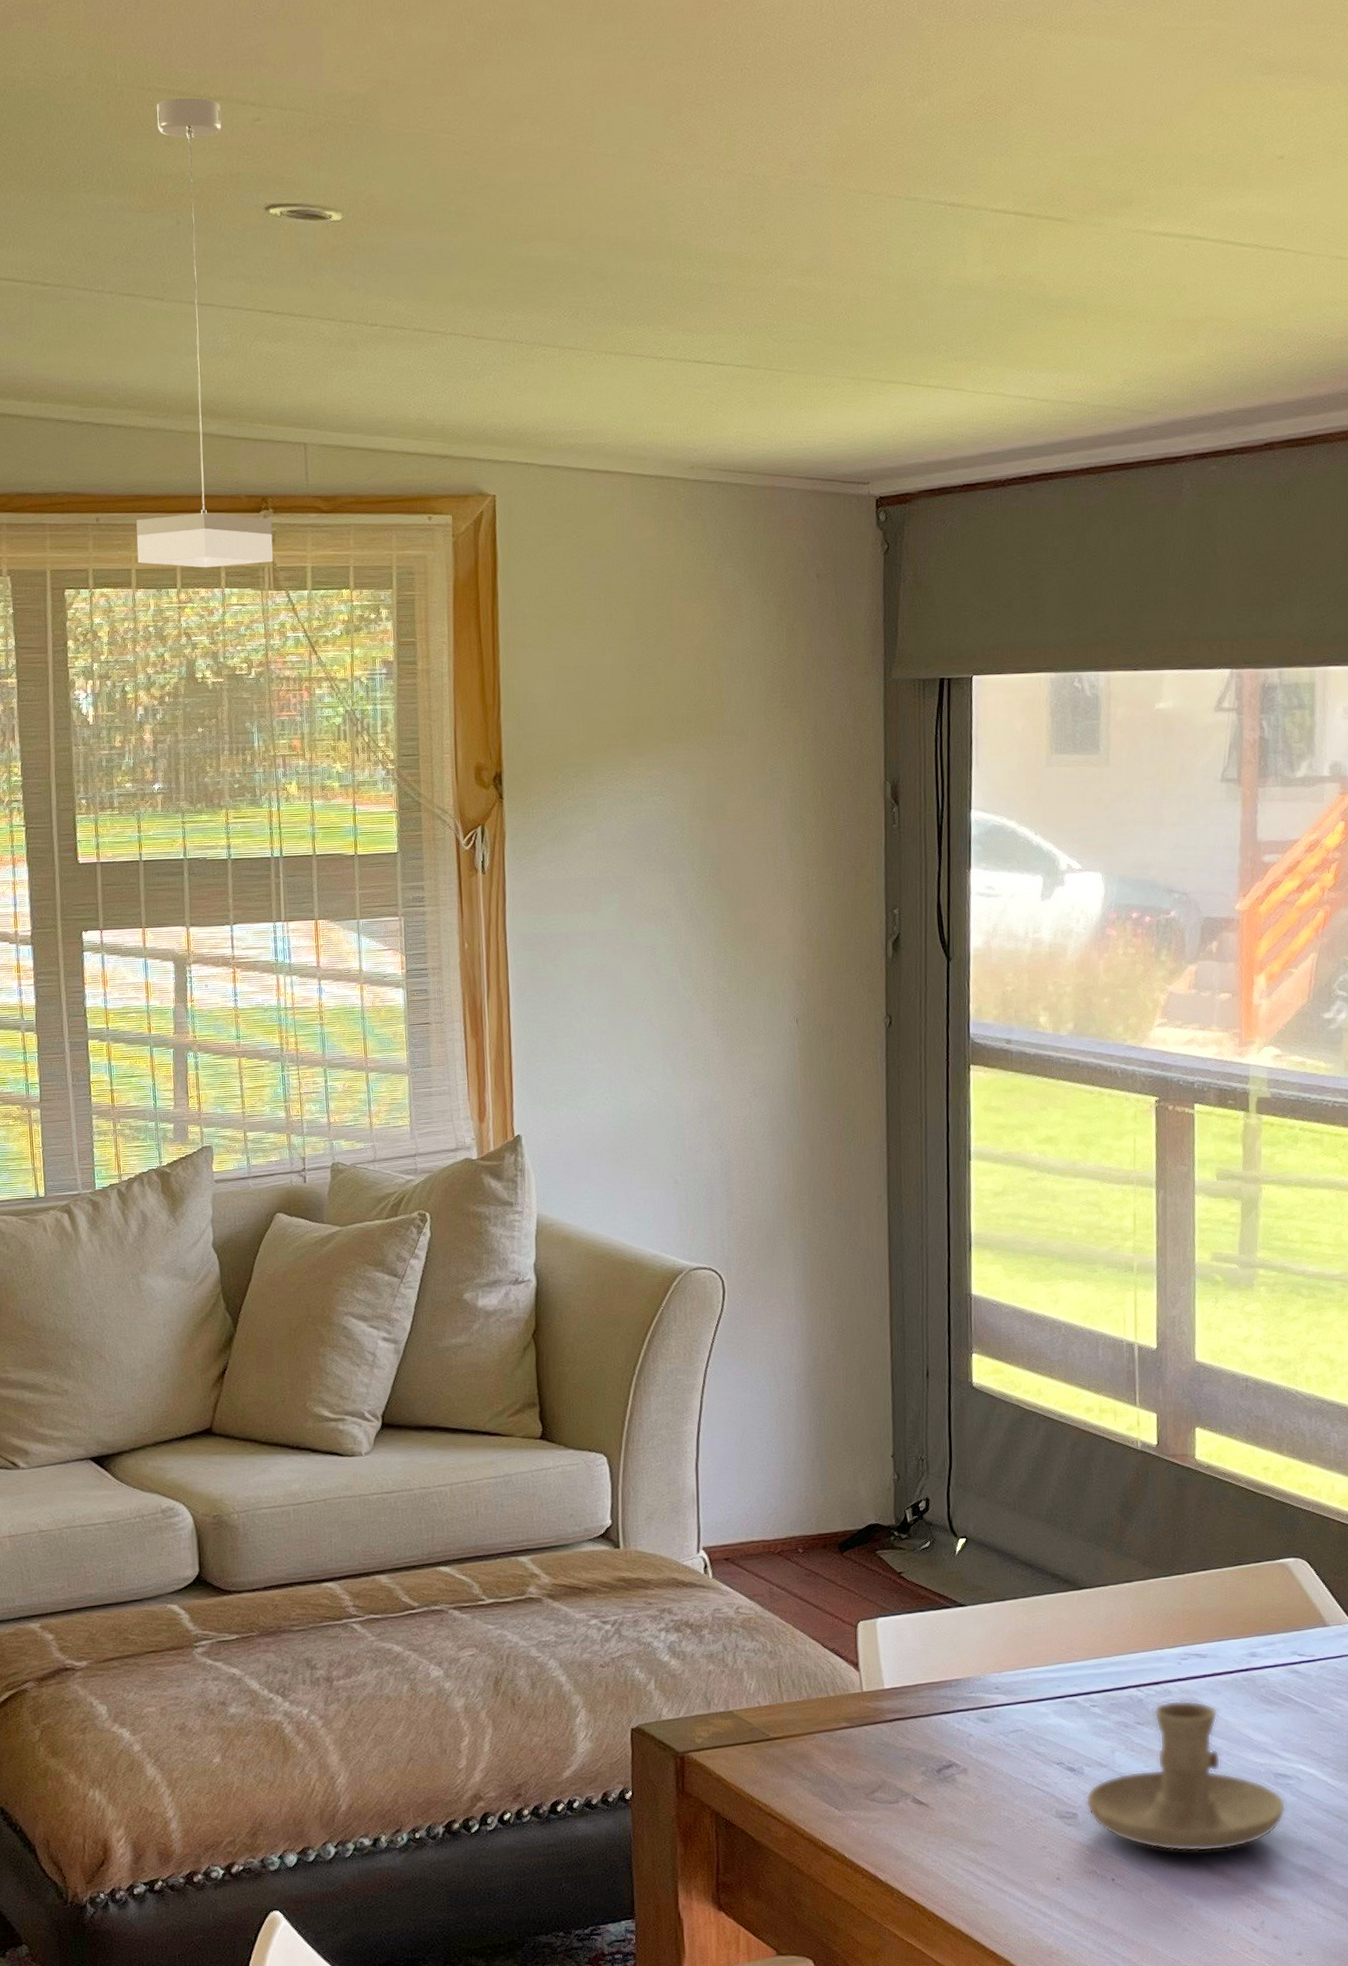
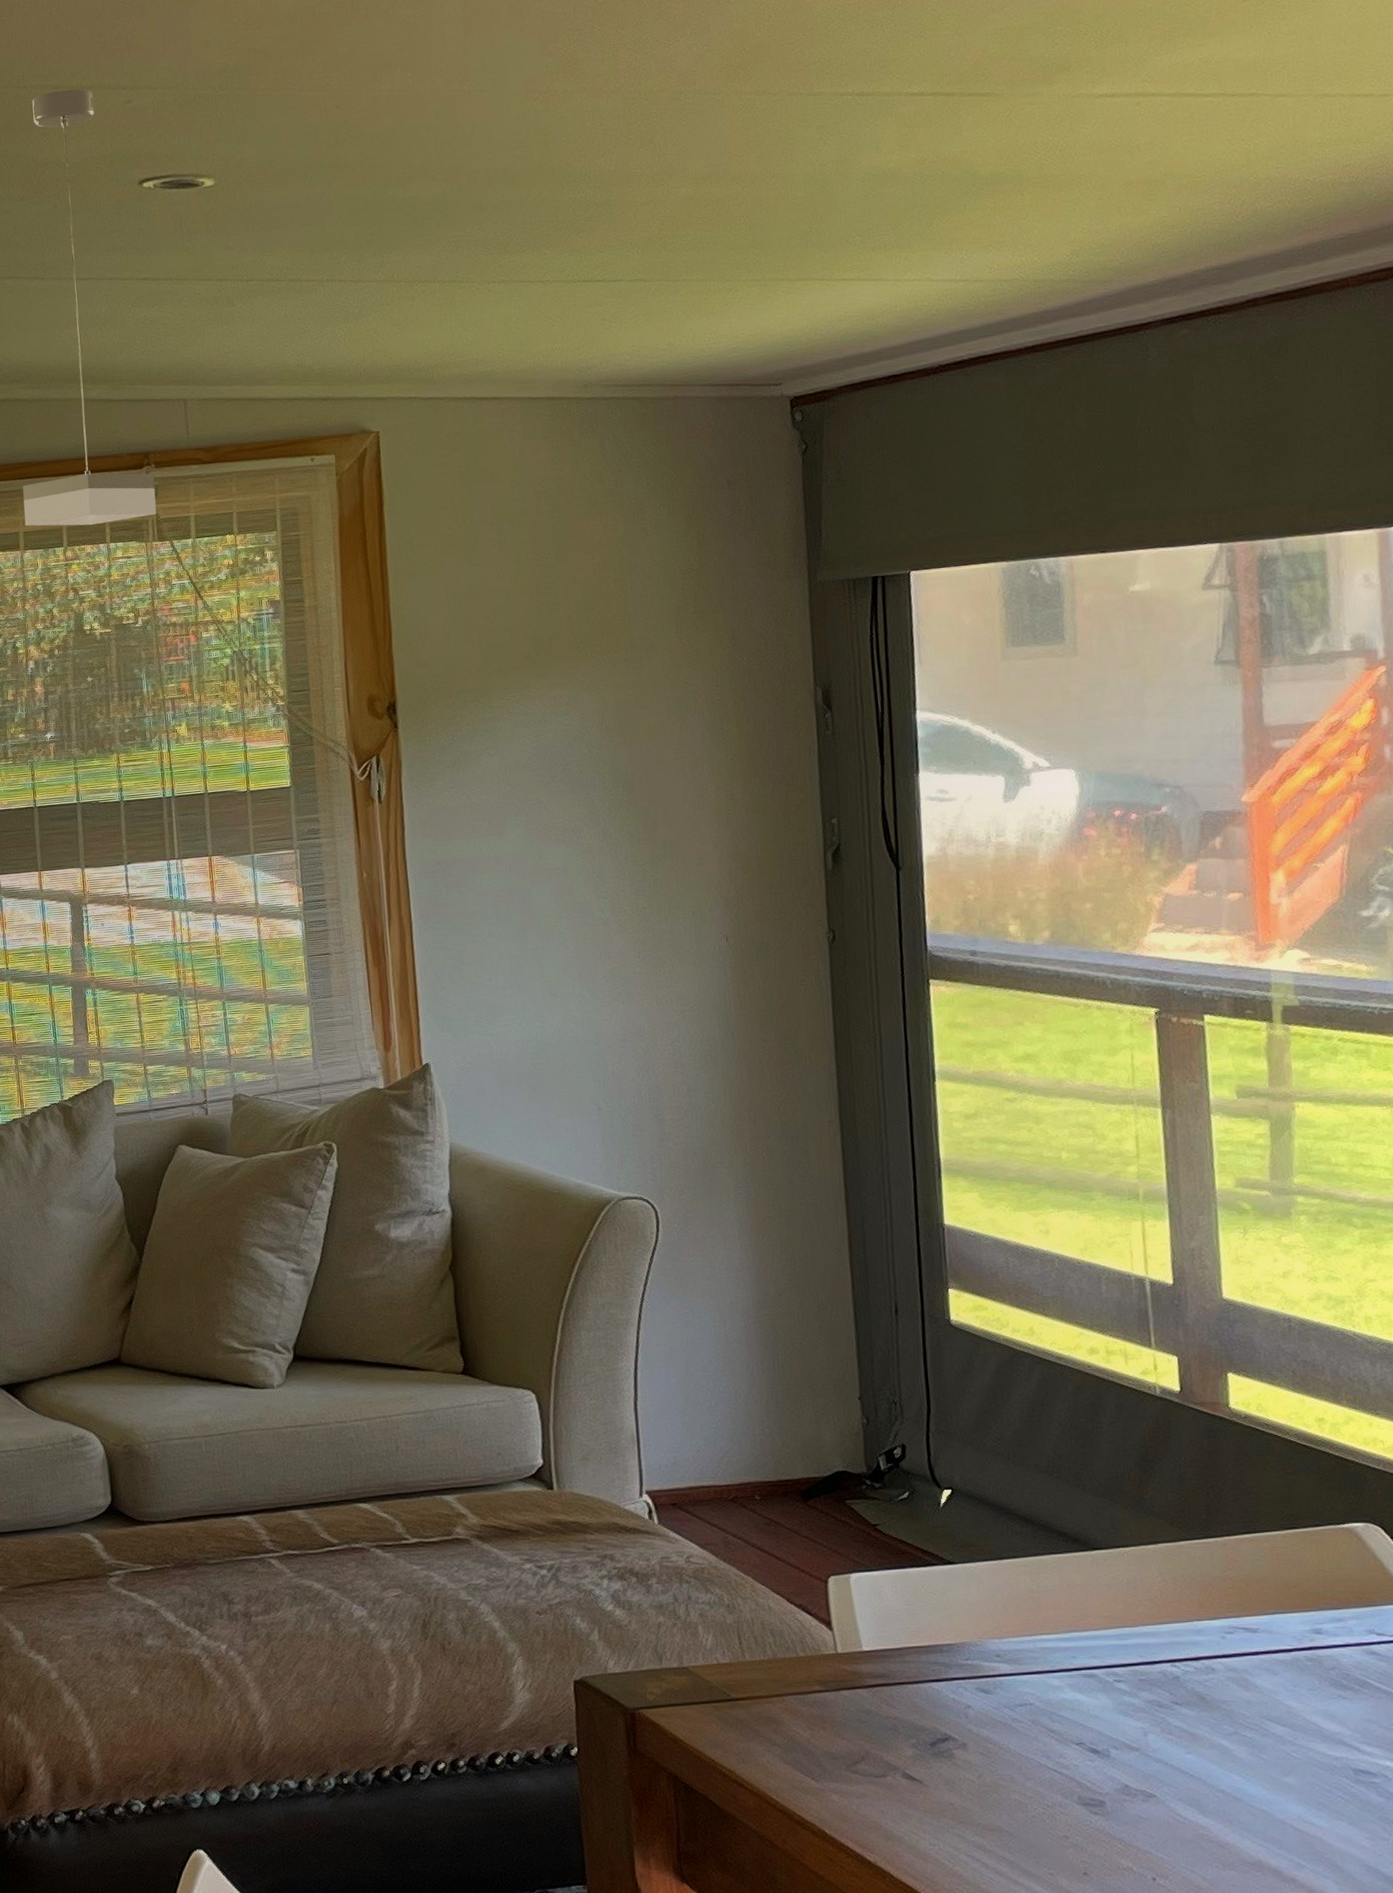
candle holder: present [1085,1700,1286,1852] -> none [1114,1679,1372,1855]

